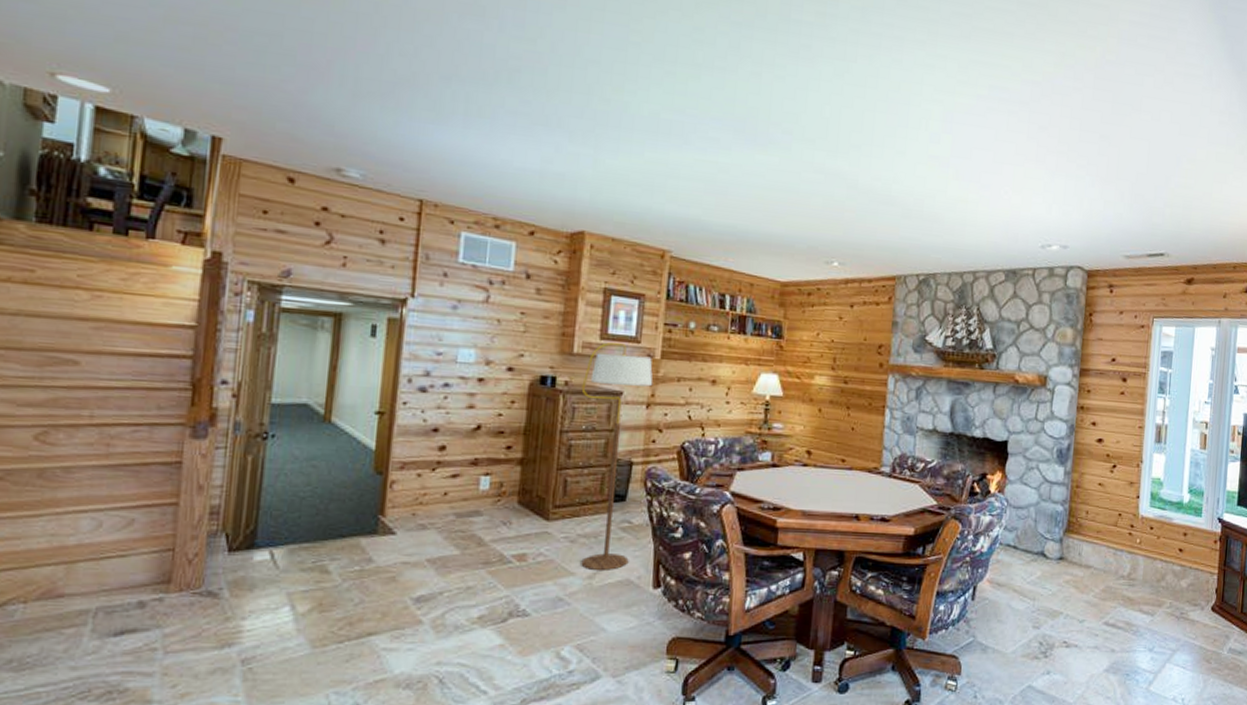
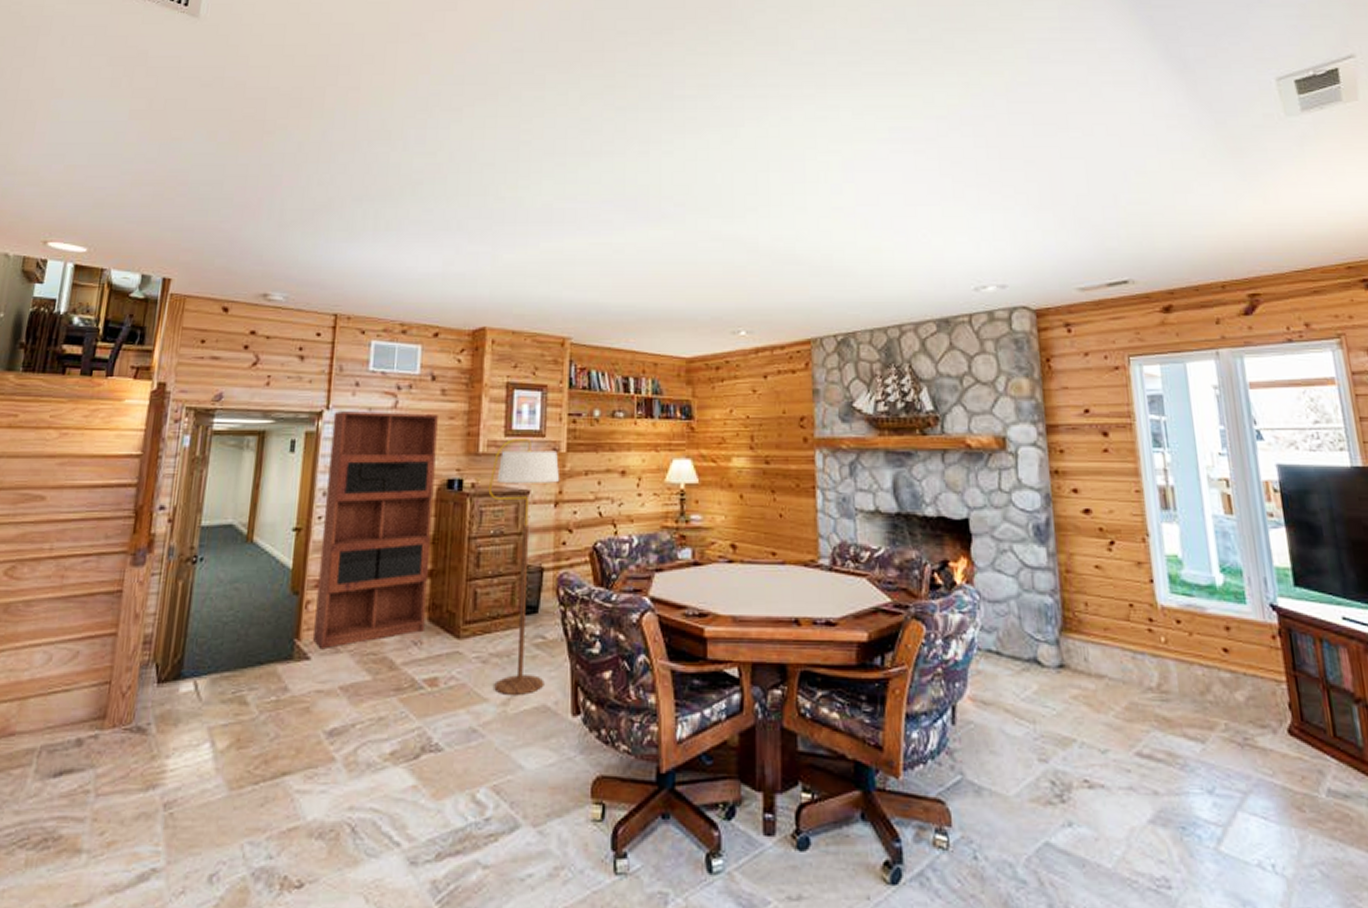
bookcase: none [399,300,532,526] -> present [313,411,438,650]

